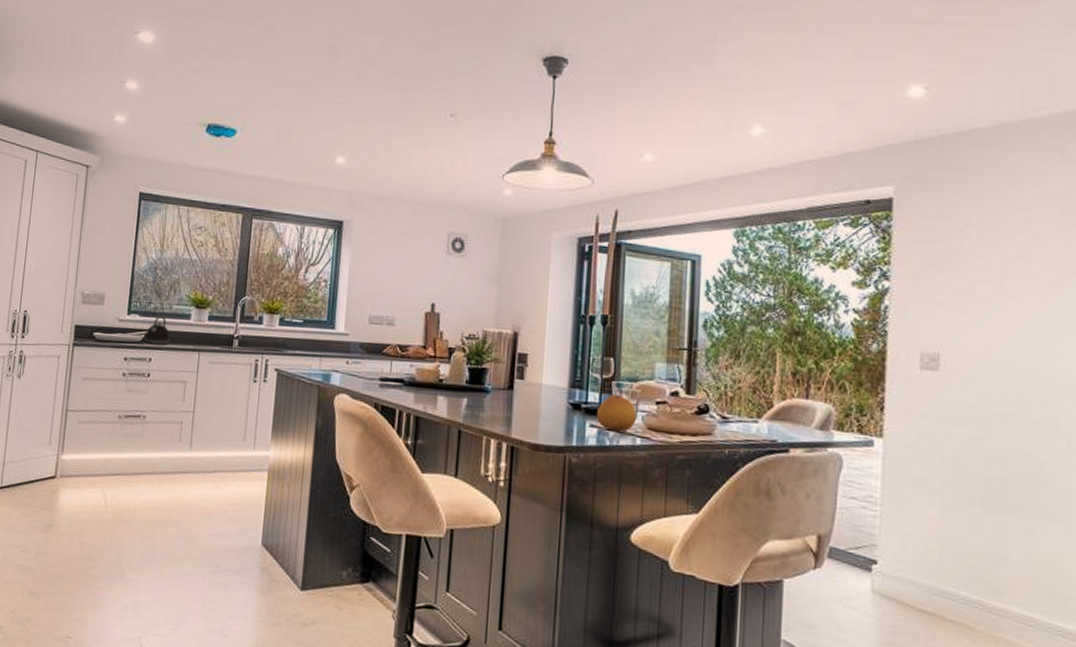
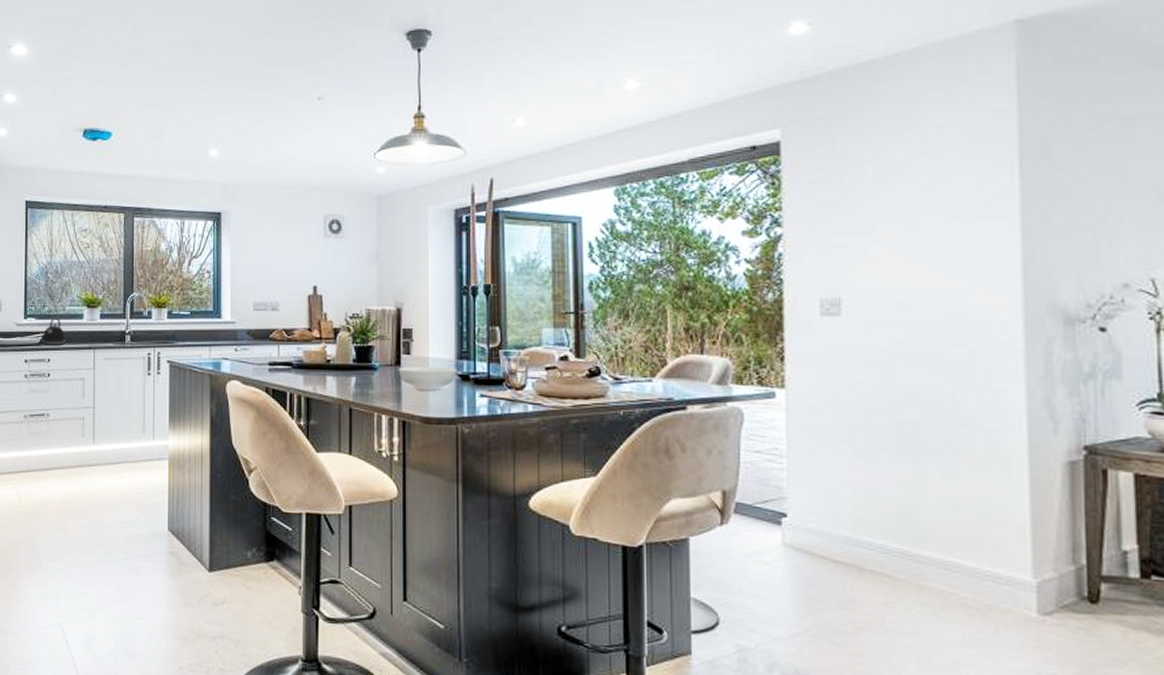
bowl: none [510,391,570,418] -> present [398,366,458,391]
fruit: present [596,394,637,432] -> none [485,363,527,400]

